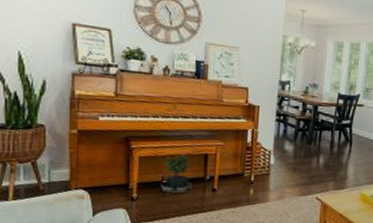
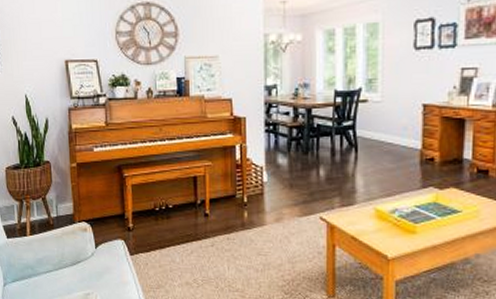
potted plant: present [161,154,193,196] -> none [154,179,184,224]

